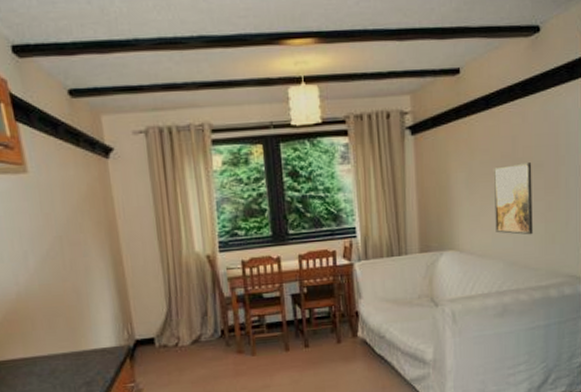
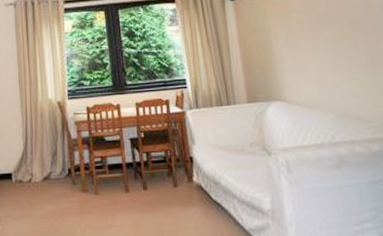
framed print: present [493,163,533,235] -> none [310,21,360,88]

